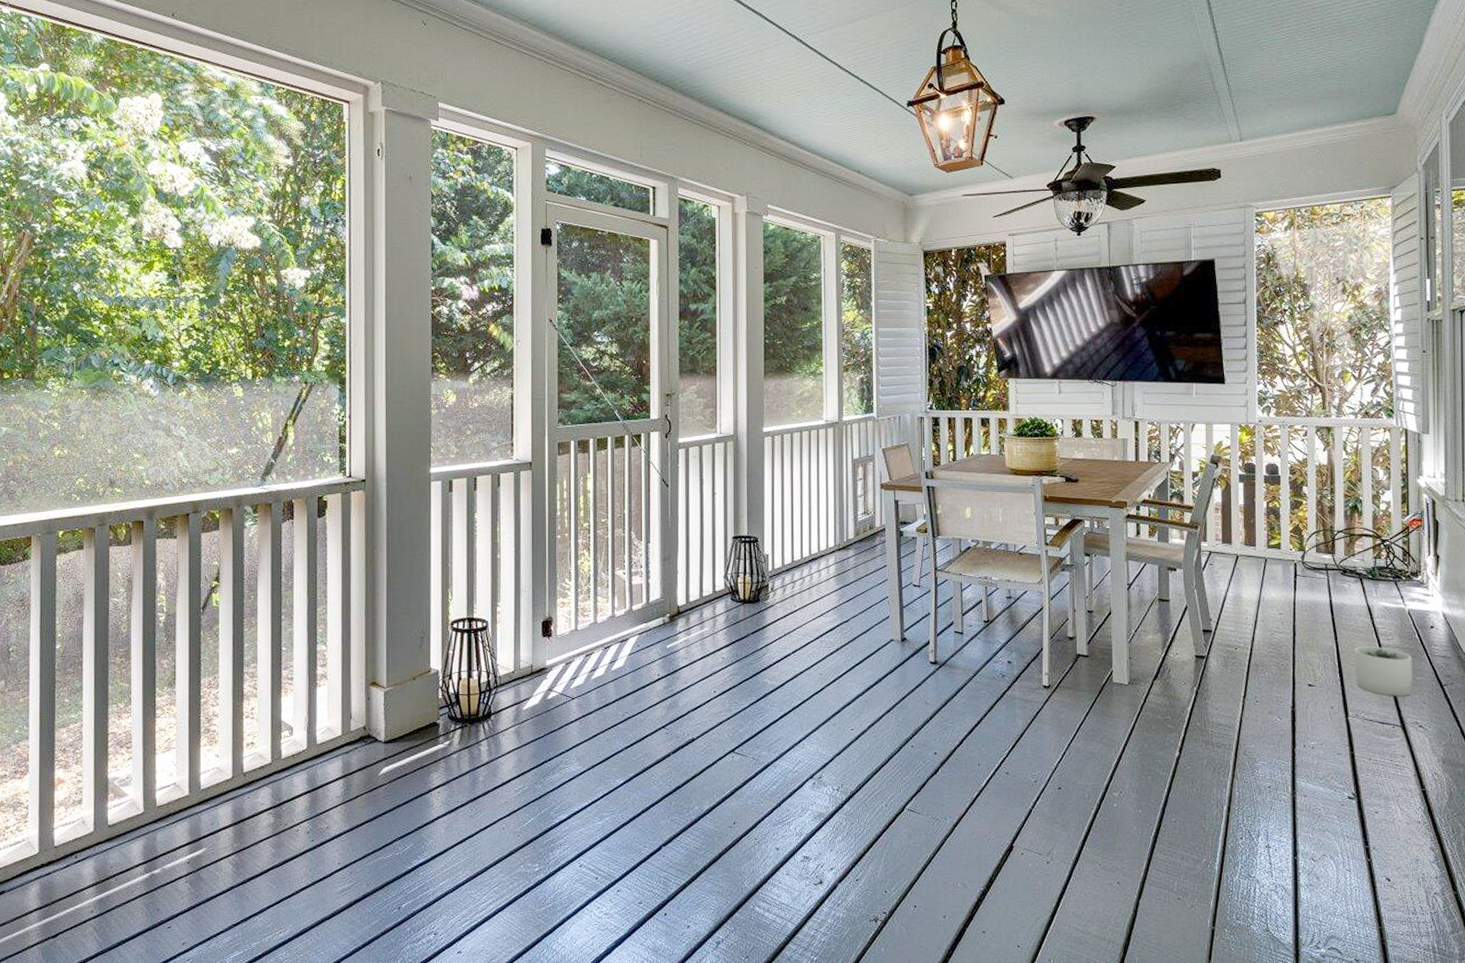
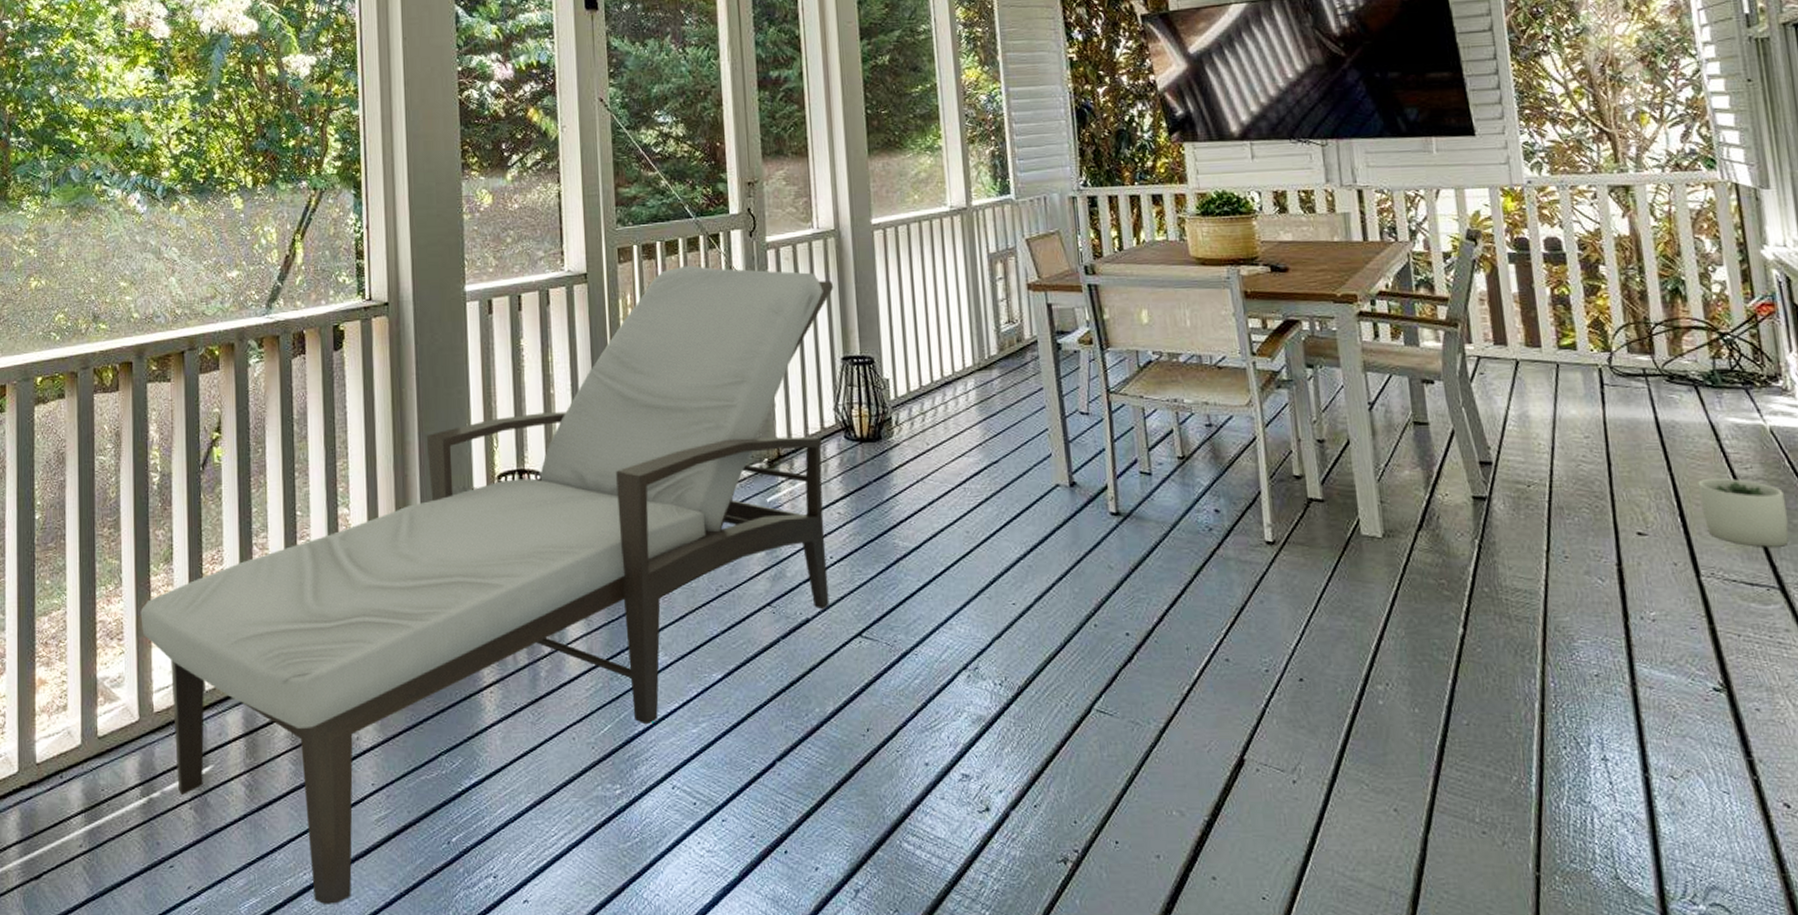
chaise longue: none [147,458,730,957] -> present [140,265,834,906]

